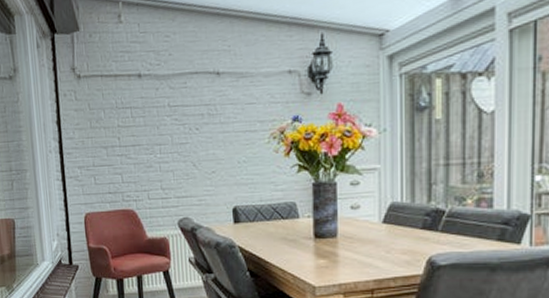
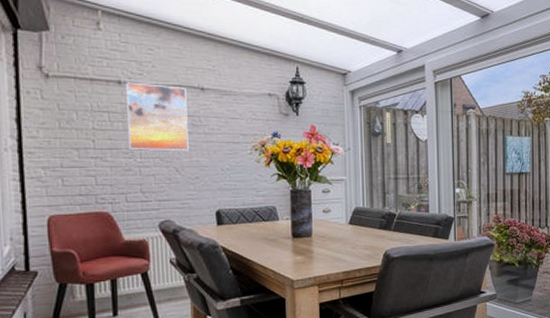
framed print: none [145,73,205,146] -> present [126,82,189,152]

